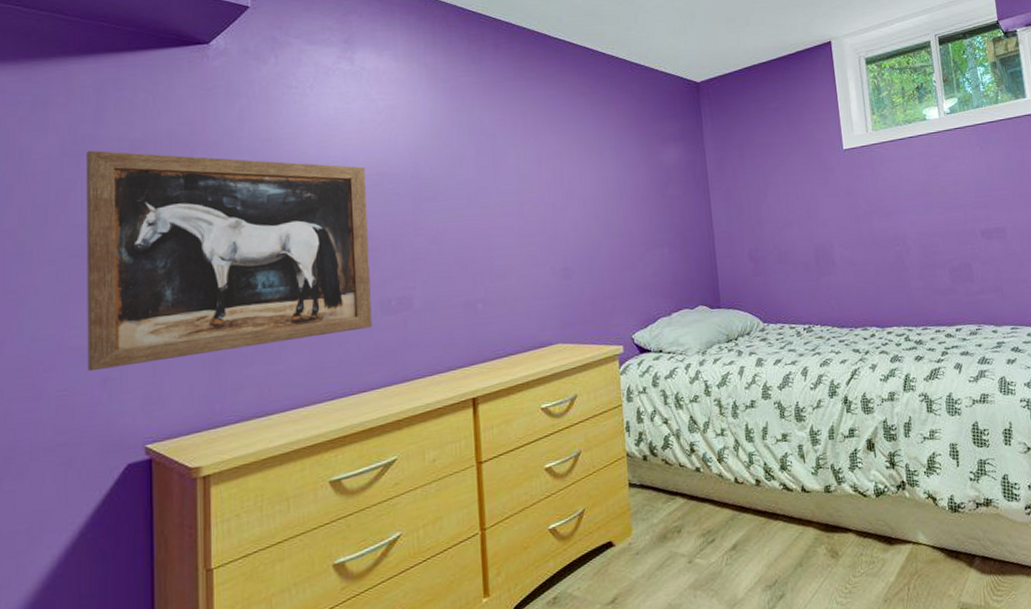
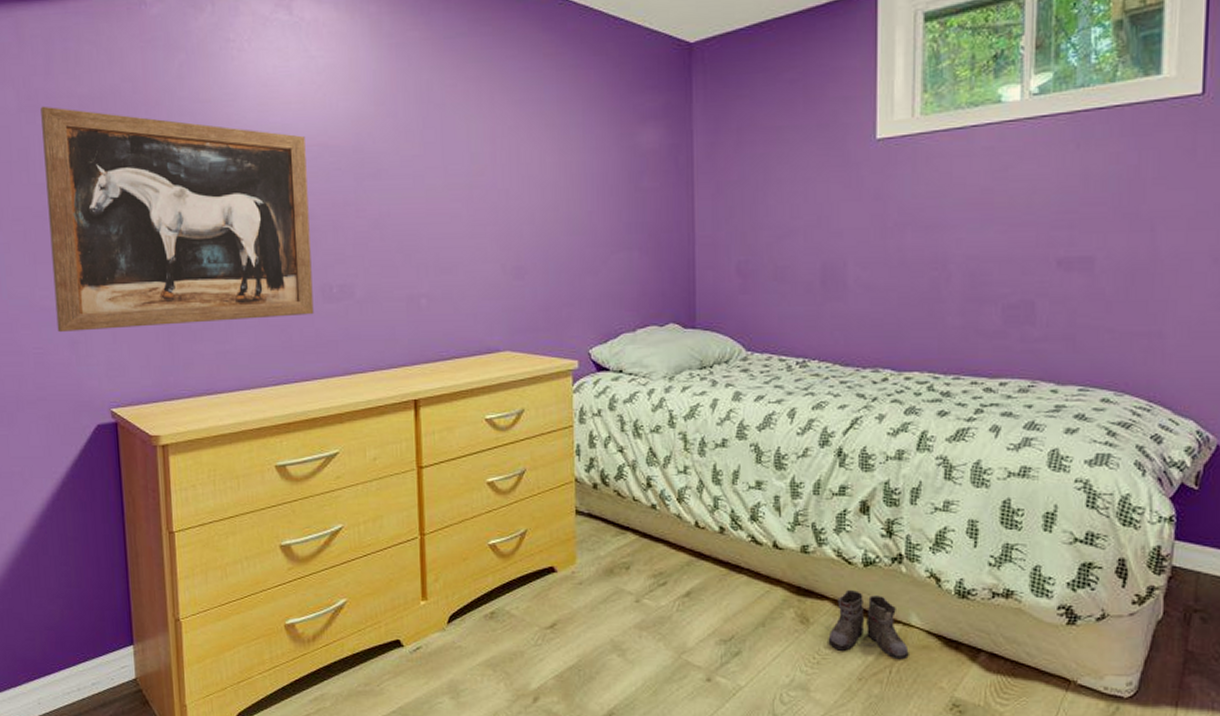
boots: none [853,519,921,577] -> present [826,590,909,660]

